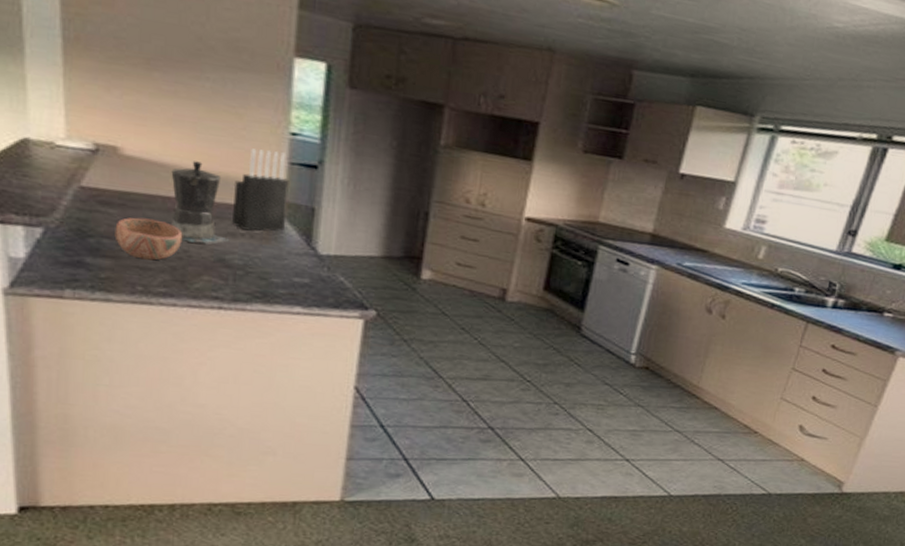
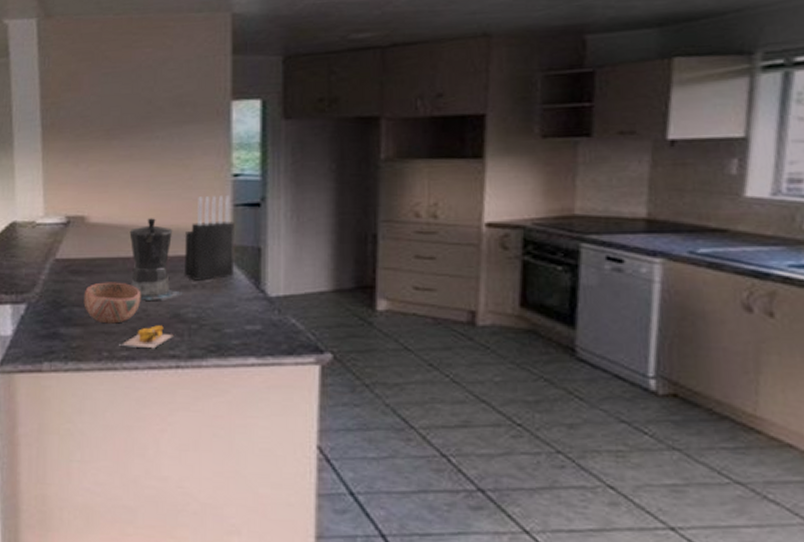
banana: none [156,267,220,289] -> present [119,325,176,349]

